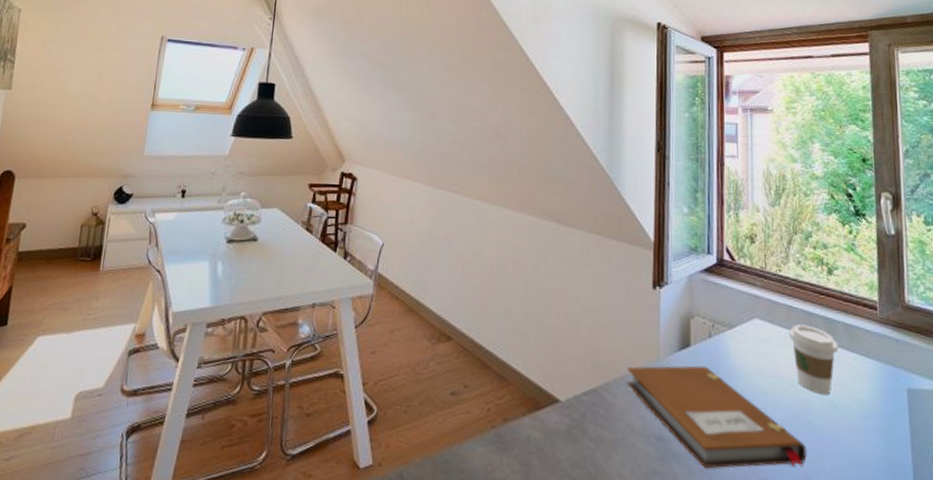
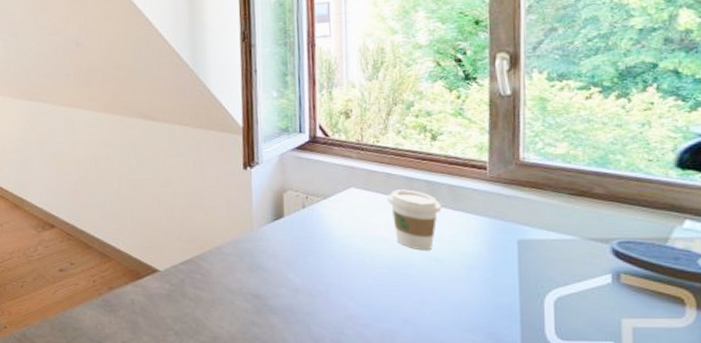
notebook: present [627,365,807,469] -> none [221,233,406,319]

